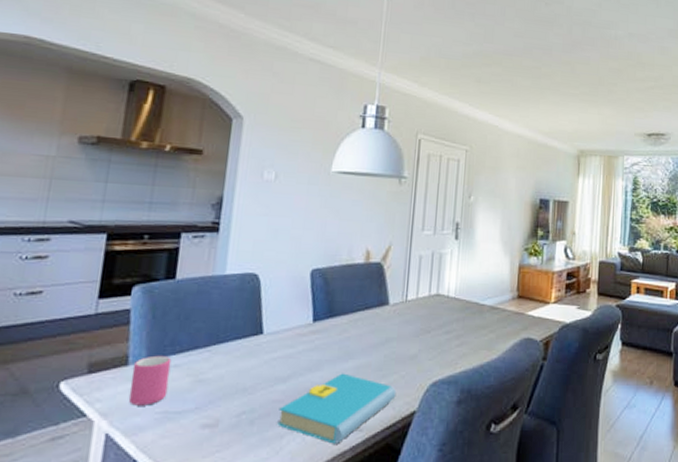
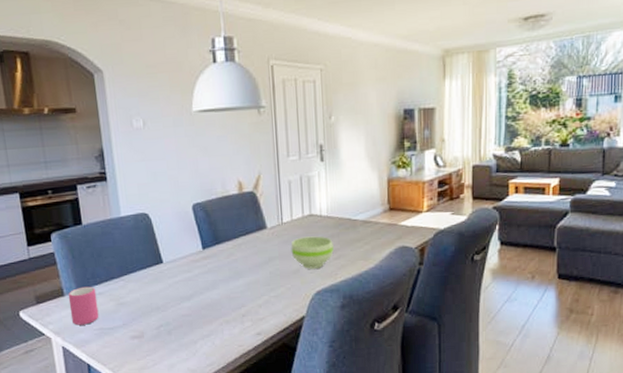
book: present [277,373,397,444] -> none [189,289,286,346]
bowl: none [411,318,457,355] -> present [291,236,334,269]

